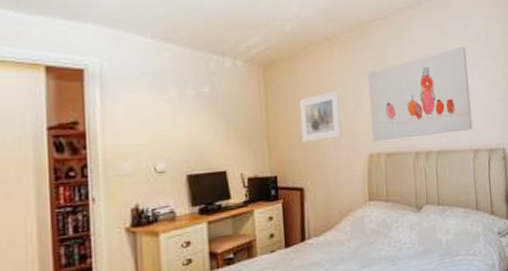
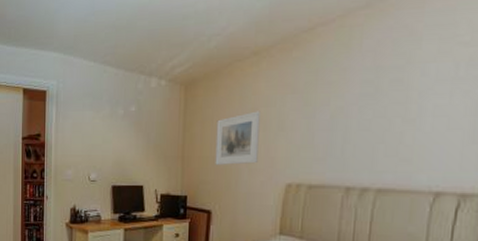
wall art: present [368,46,473,142] -> none [293,52,447,171]

